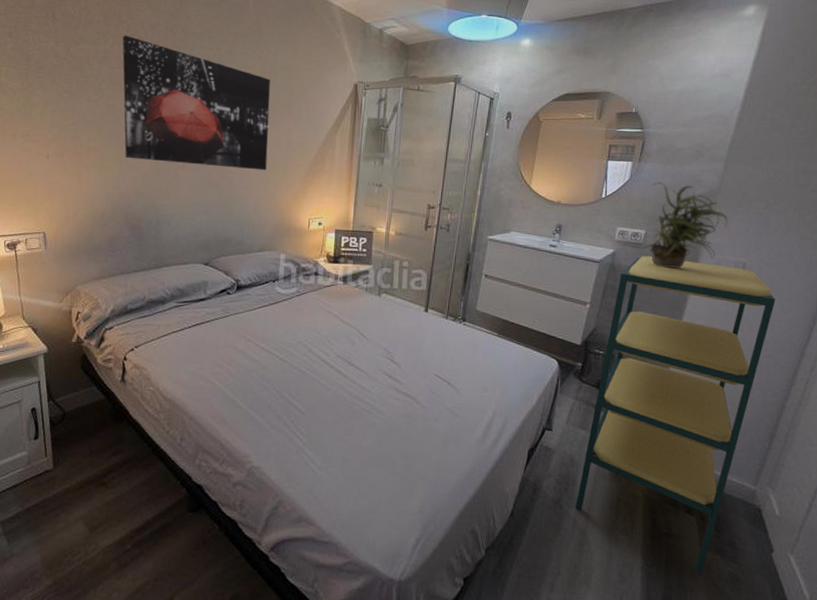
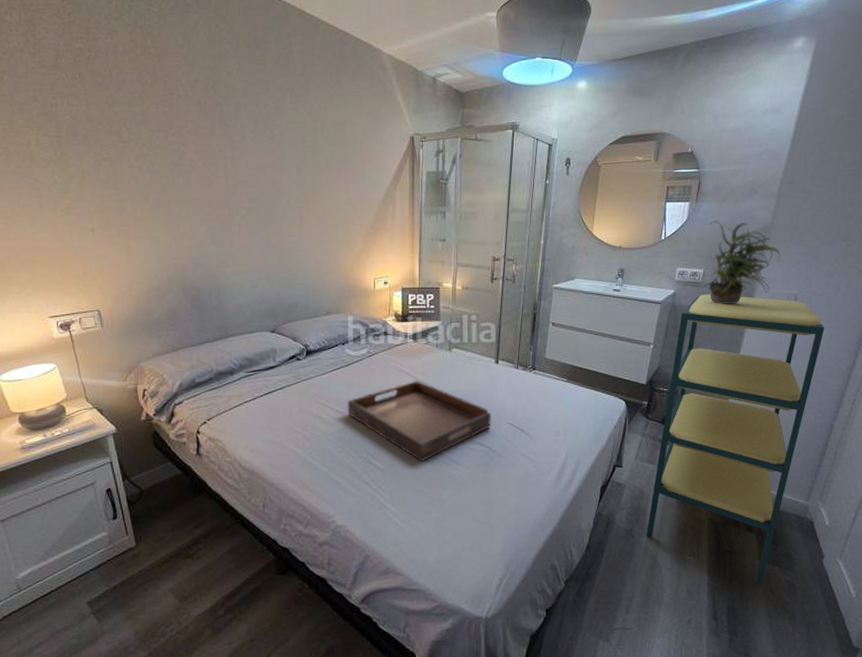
wall art: present [122,35,270,171] -> none [160,94,327,232]
serving tray: none [272,322,418,408] -> present [347,380,492,462]

